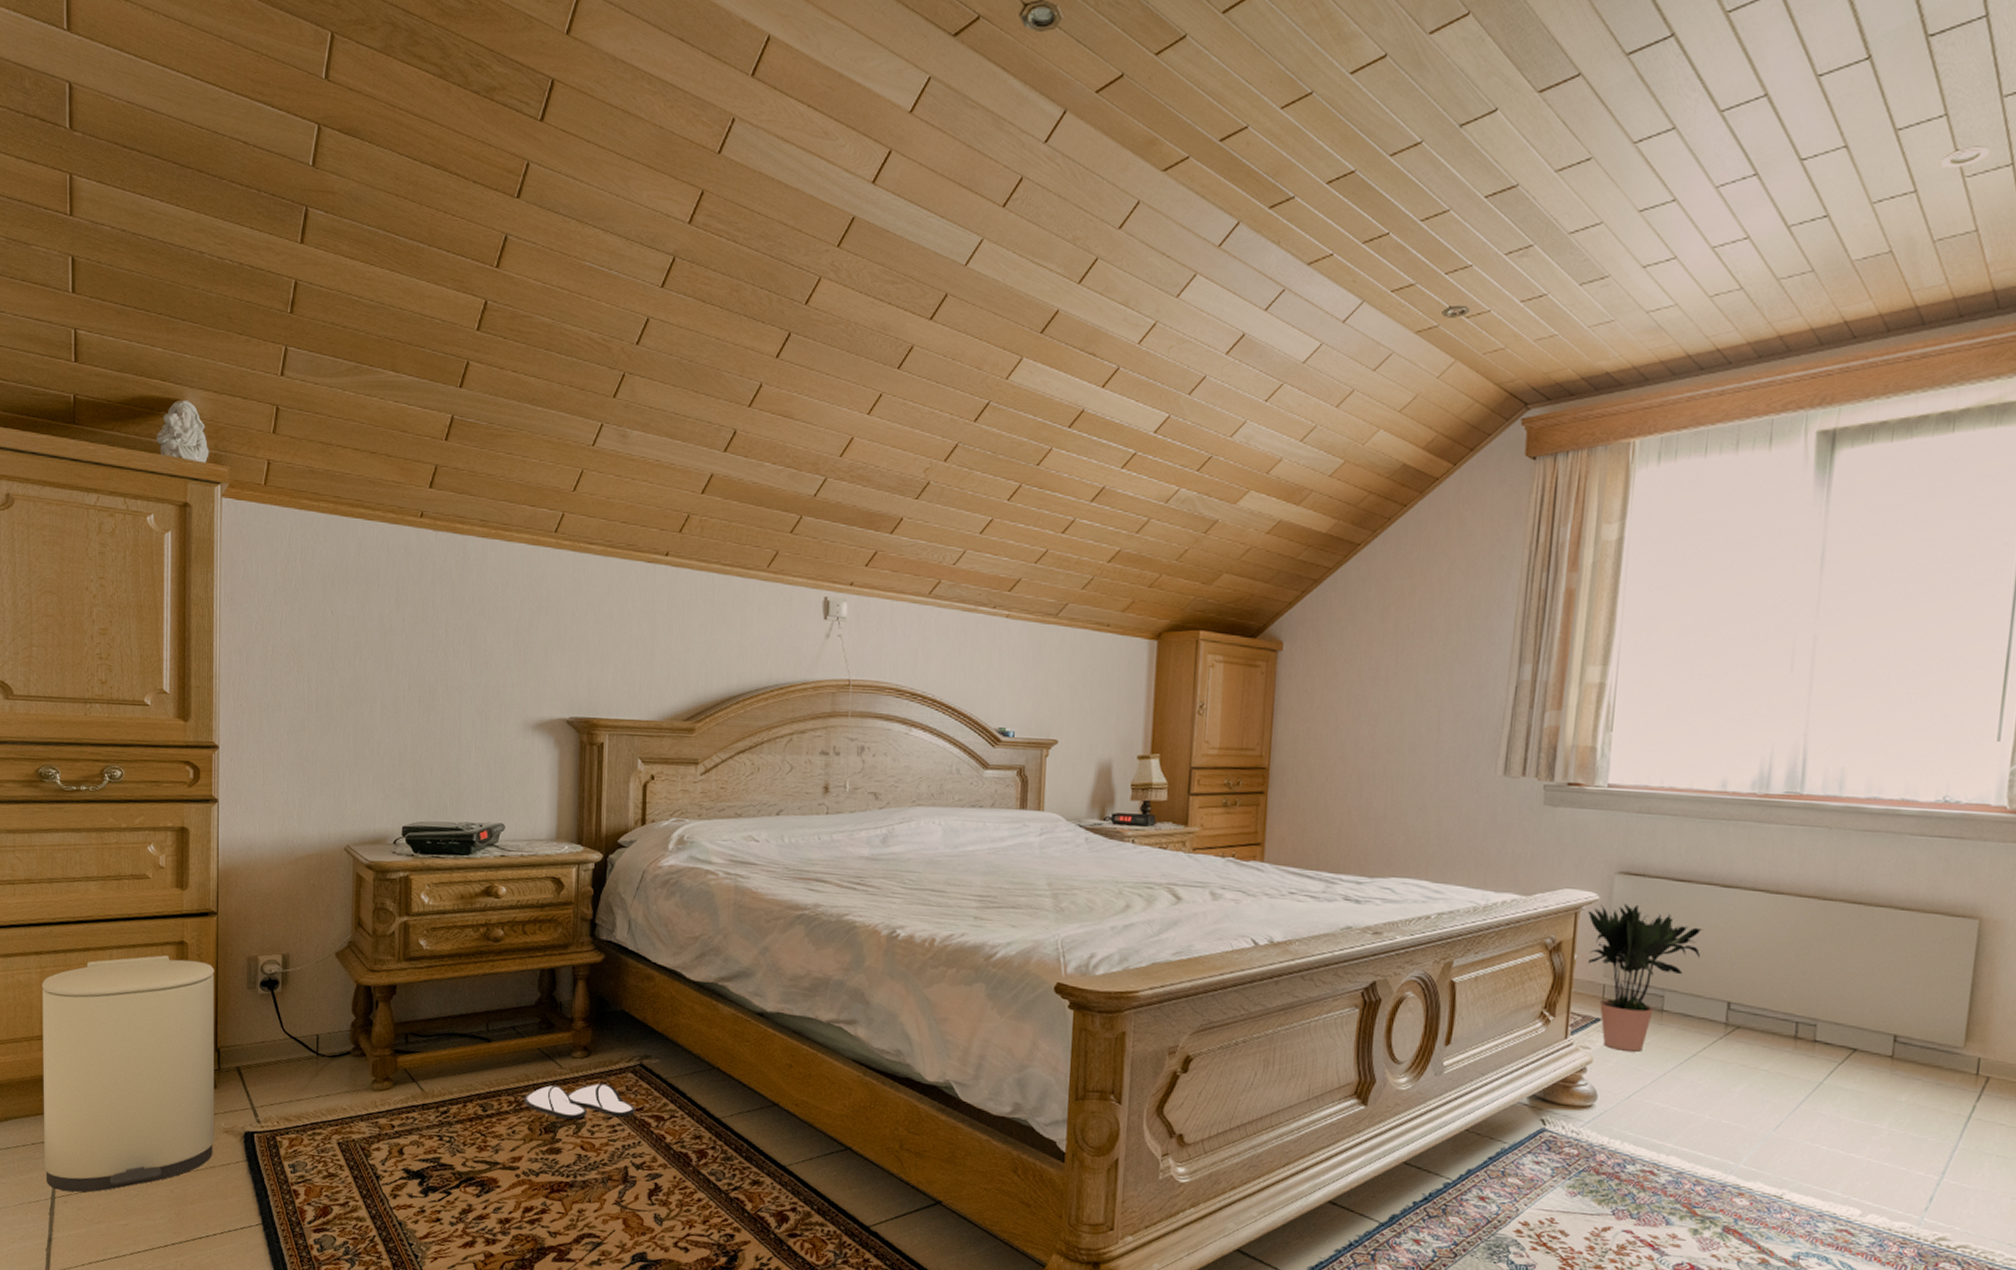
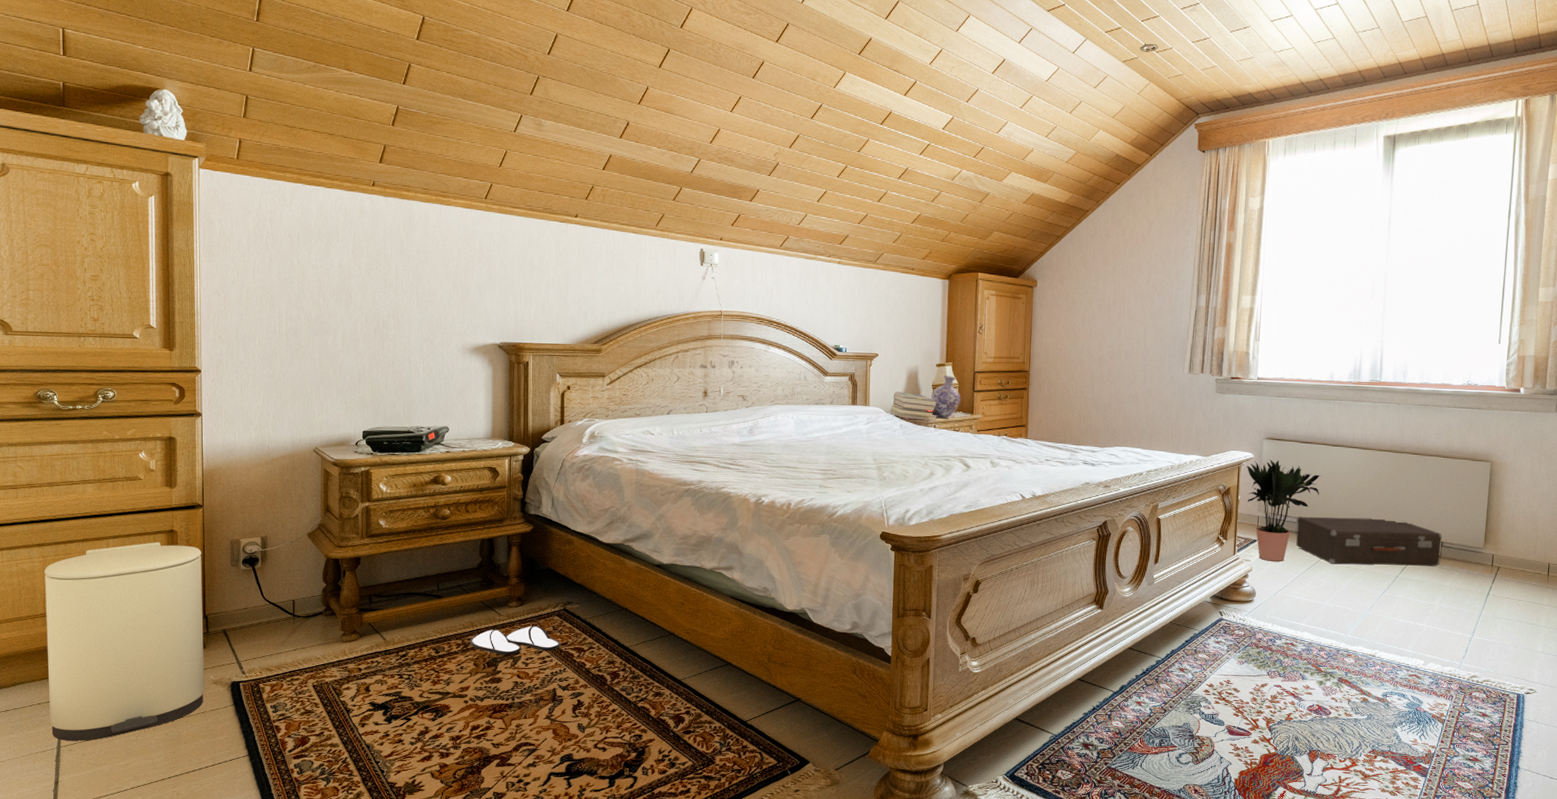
books: none [1072,792,1137,833] -> present [890,392,937,421]
vase: none [1129,772,1171,832] -> present [931,376,961,419]
suitcase: none [1661,987,1897,1071] -> present [1296,516,1443,566]

